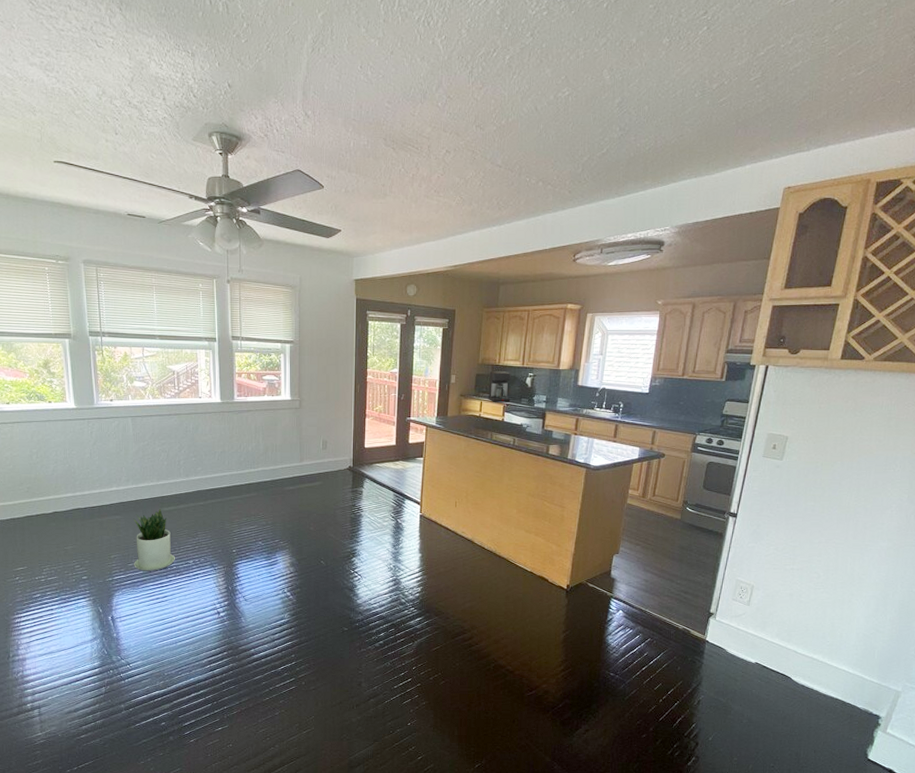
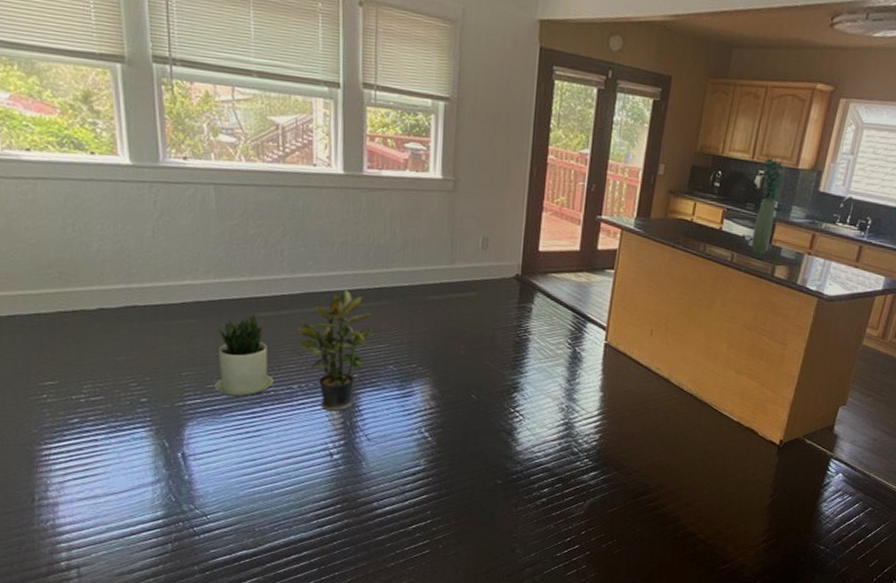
potted plant: none [191,486,245,580] -> present [297,289,373,412]
coffee maker: present [489,371,511,403] -> none [705,163,736,207]
vase: none [528,361,549,441] -> present [751,155,784,260]

